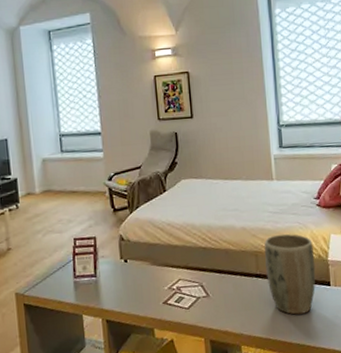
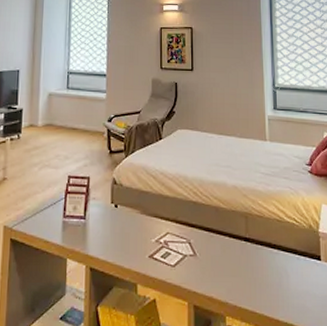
plant pot: present [264,233,316,315] -> none [255,197,306,288]

